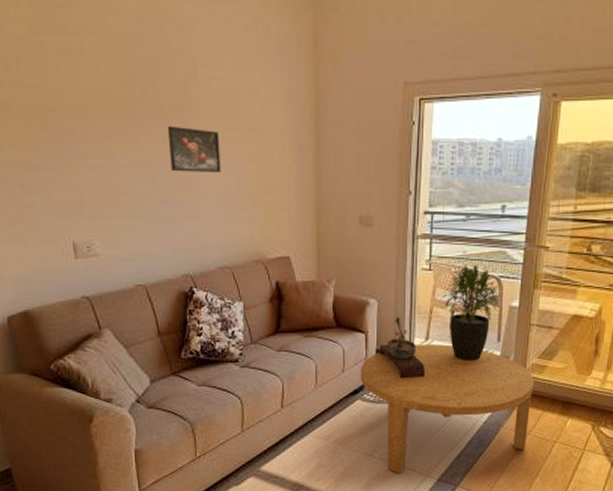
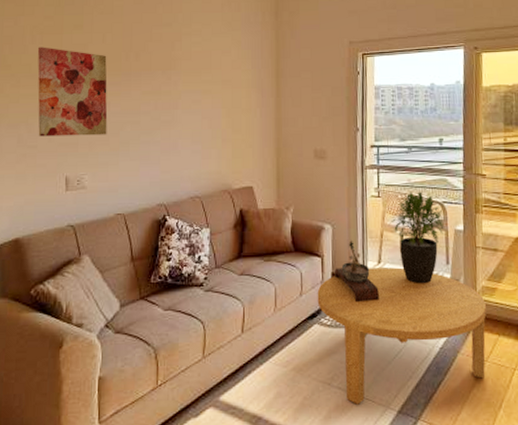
wall art: none [15,78,116,194] -> present [37,47,108,137]
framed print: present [167,125,221,173] -> none [154,79,196,117]

